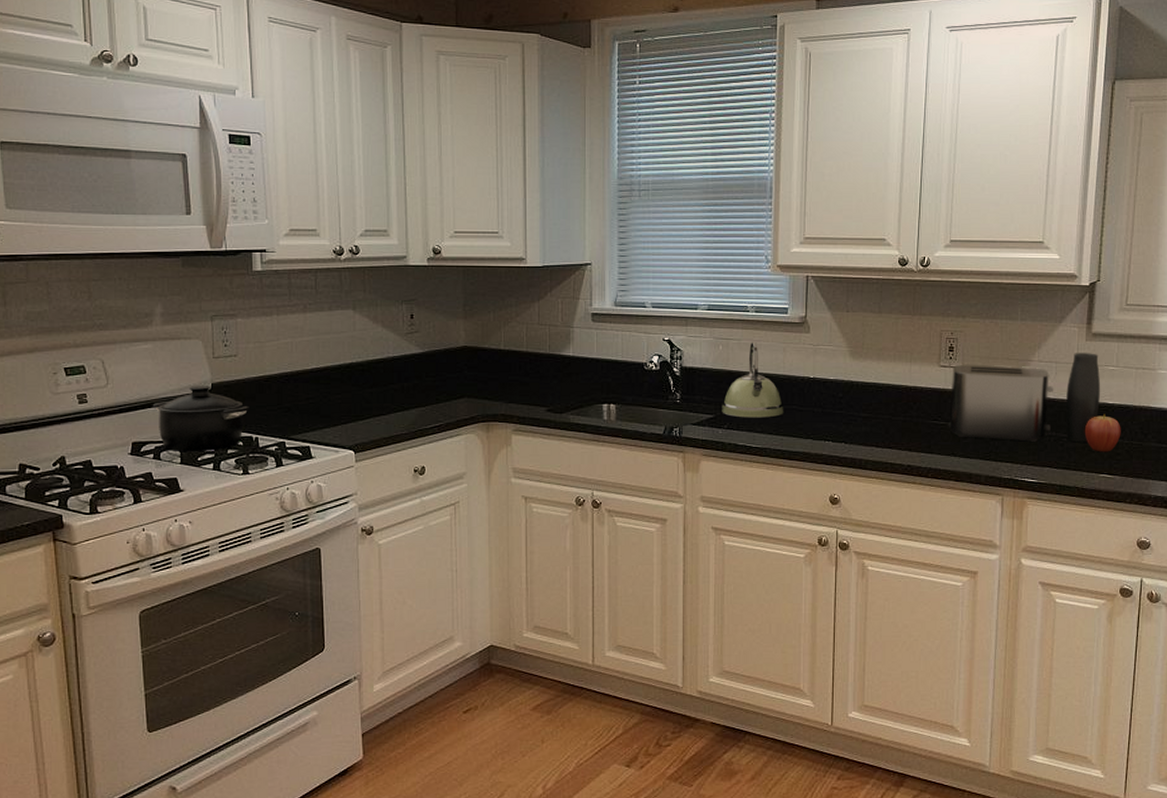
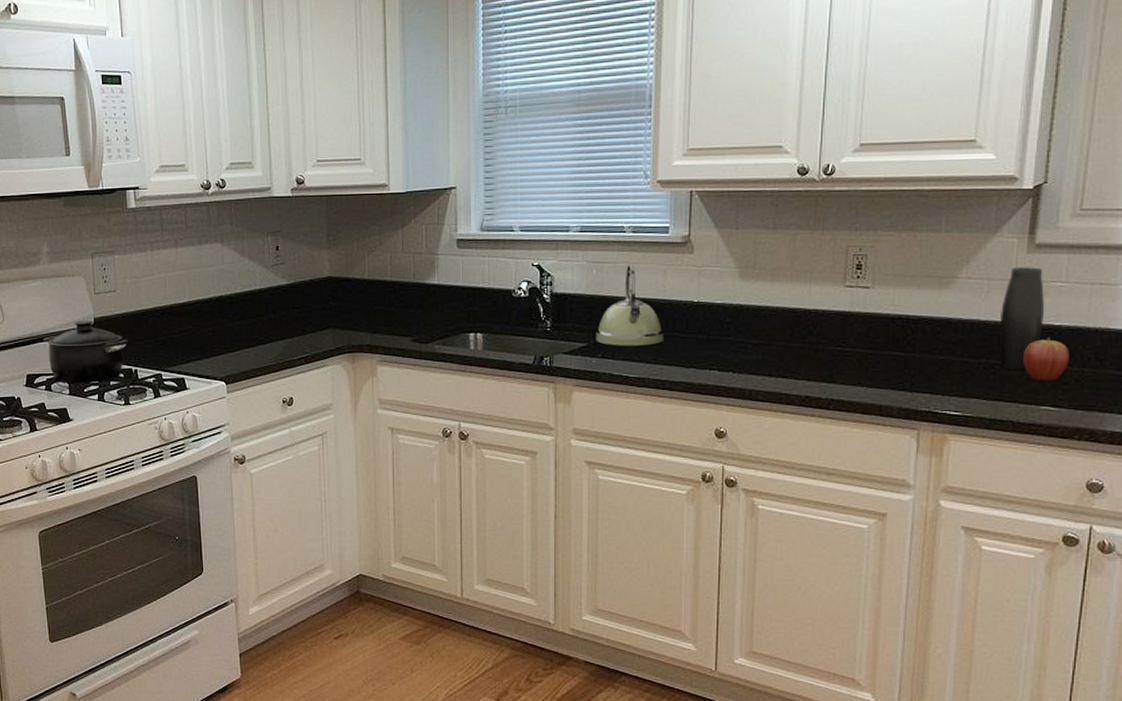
toaster: present [948,364,1054,442] -> none [854,283,986,370]

